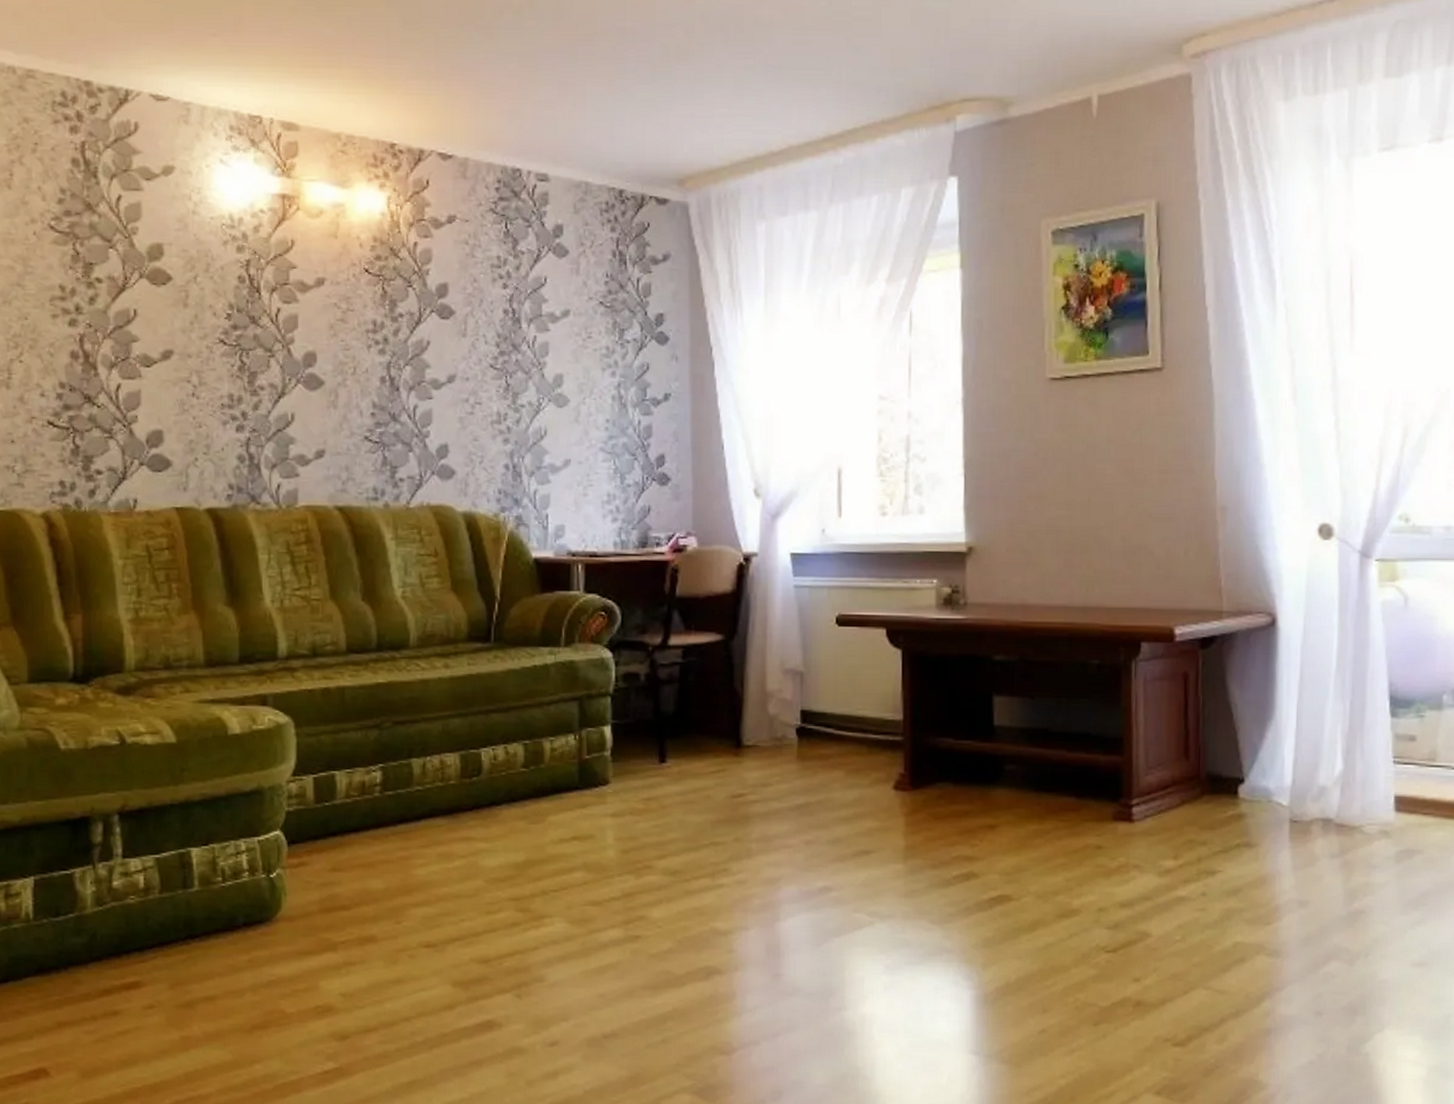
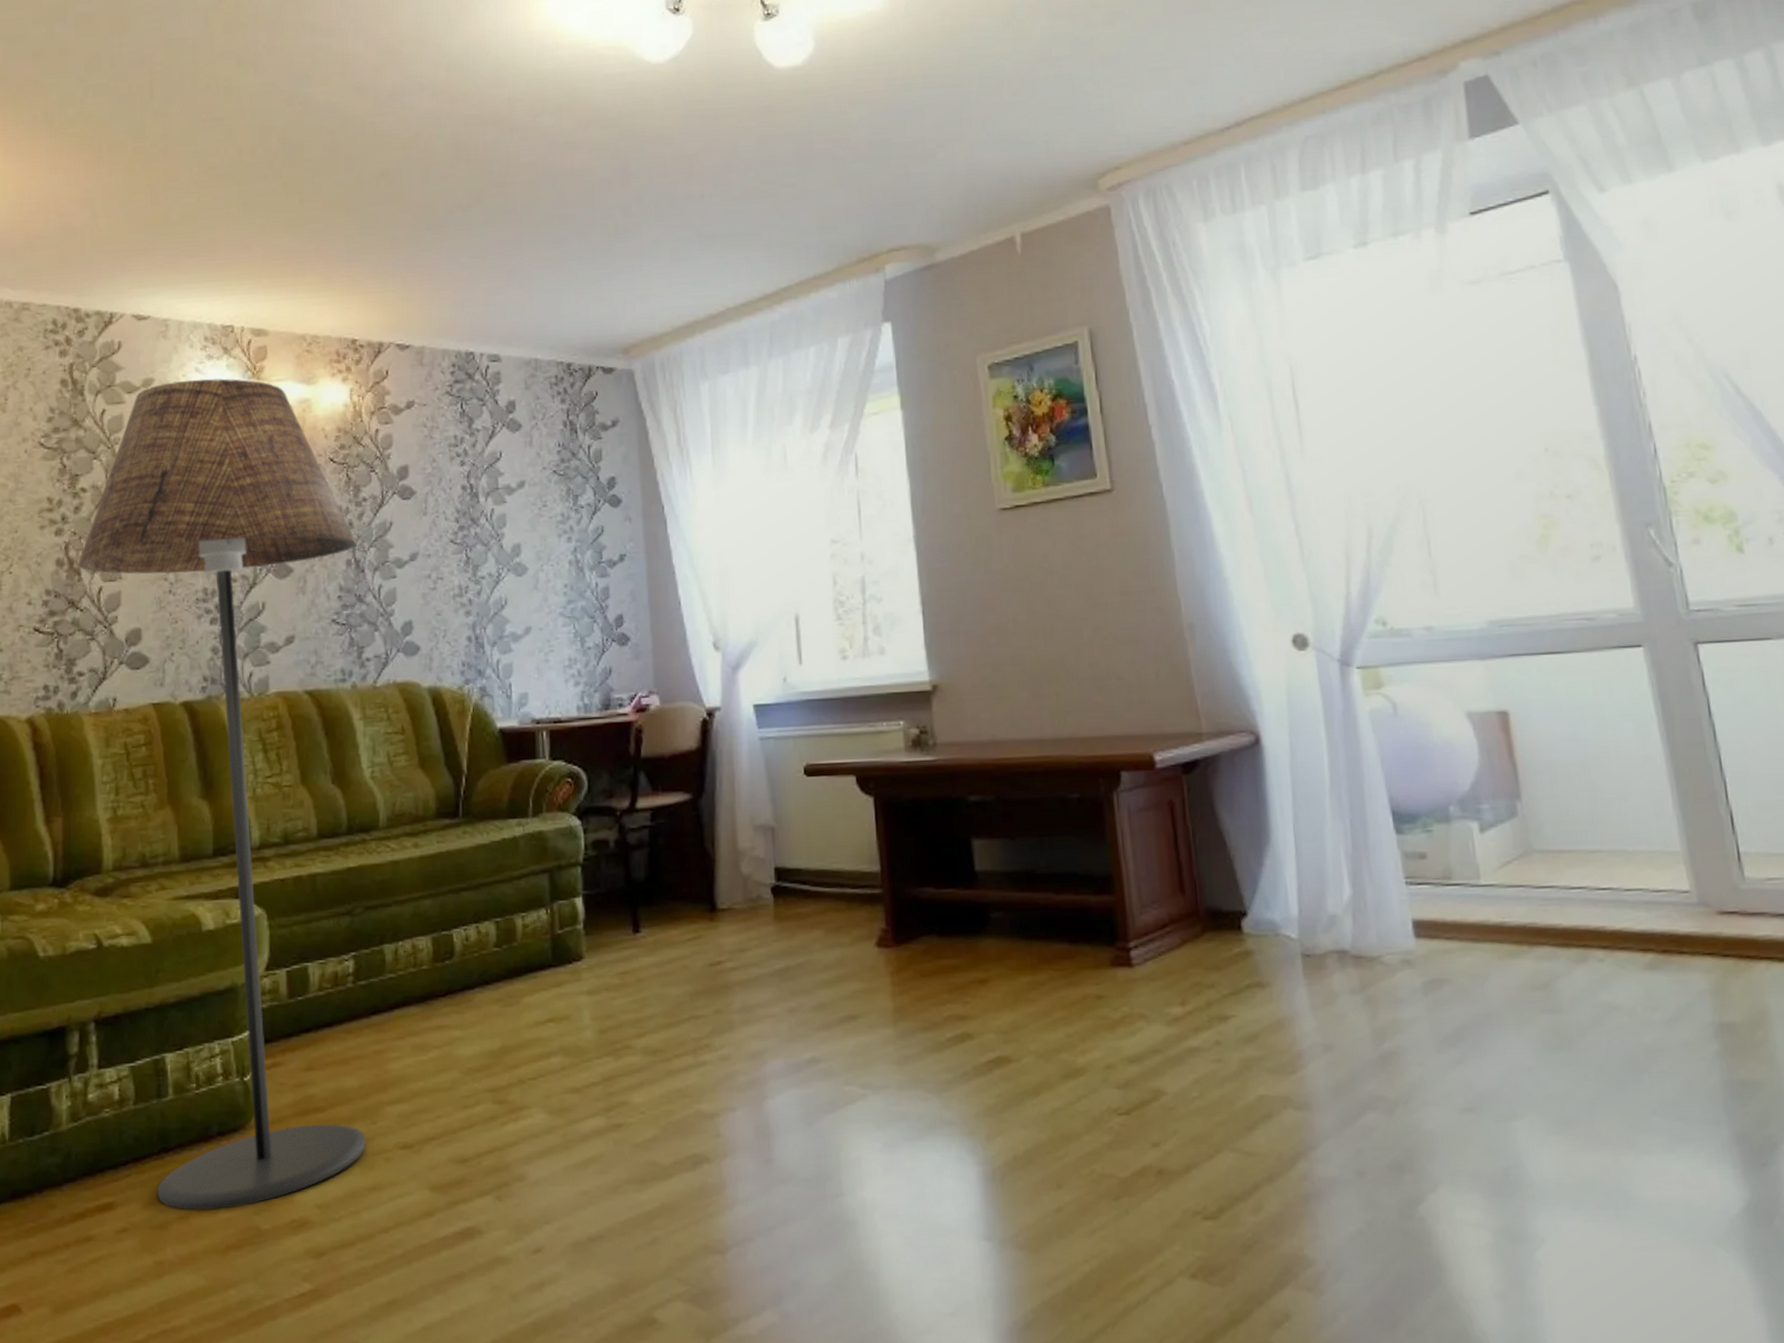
floor lamp: none [94,171,392,994] -> present [78,378,366,1211]

